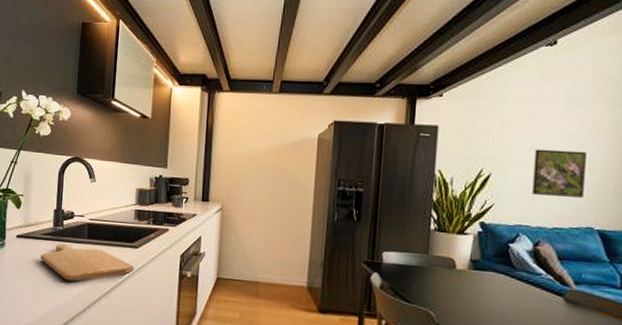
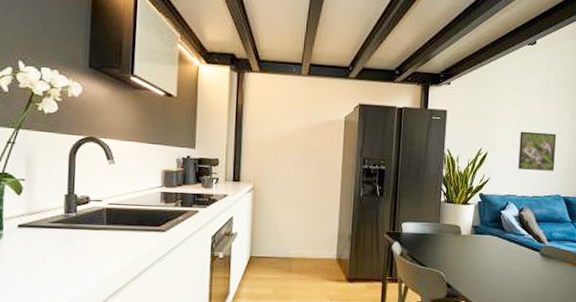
chopping board: present [41,243,135,281] -> none [50,231,163,271]

